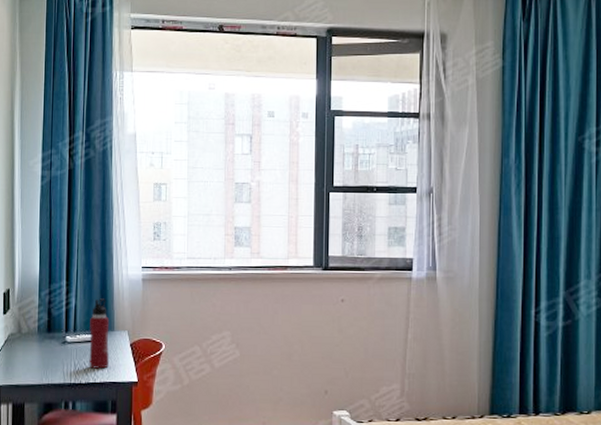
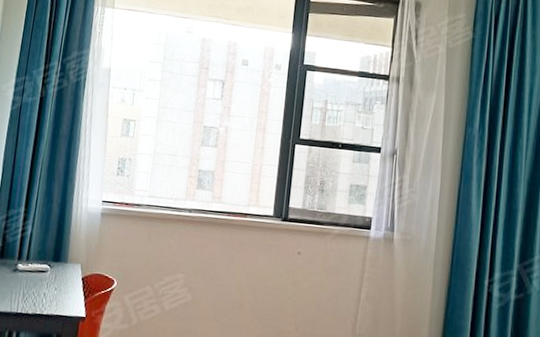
water bottle: present [89,298,110,369] -> none [38,229,64,301]

